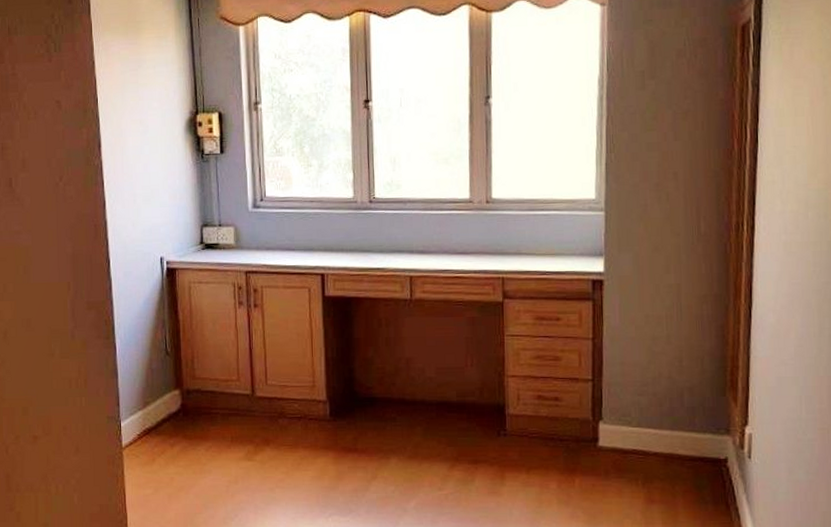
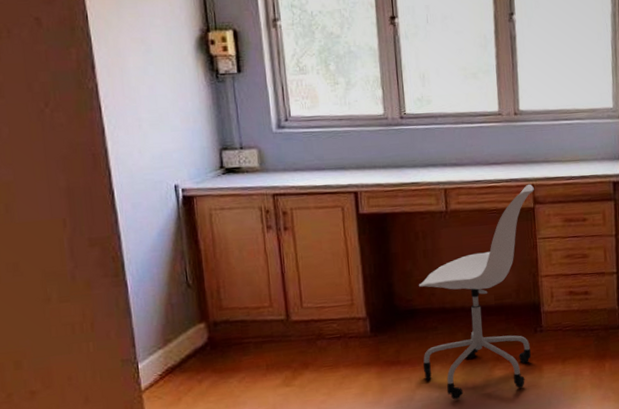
office chair: none [379,276,505,496] -> present [418,184,535,400]

